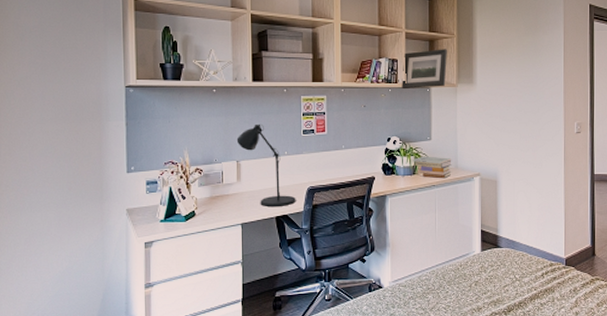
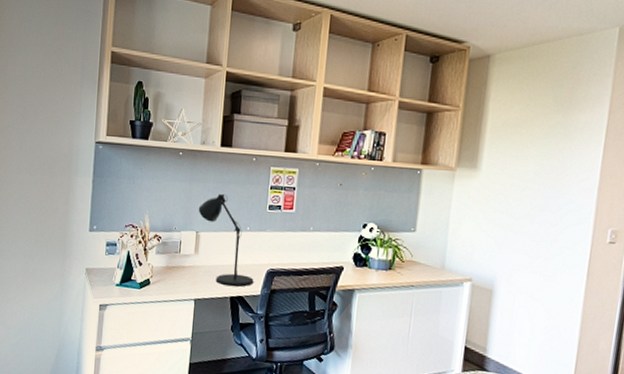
picture frame: present [402,49,447,90] -> none [387,123,448,170]
books: present [412,156,452,179] -> none [389,249,439,280]

